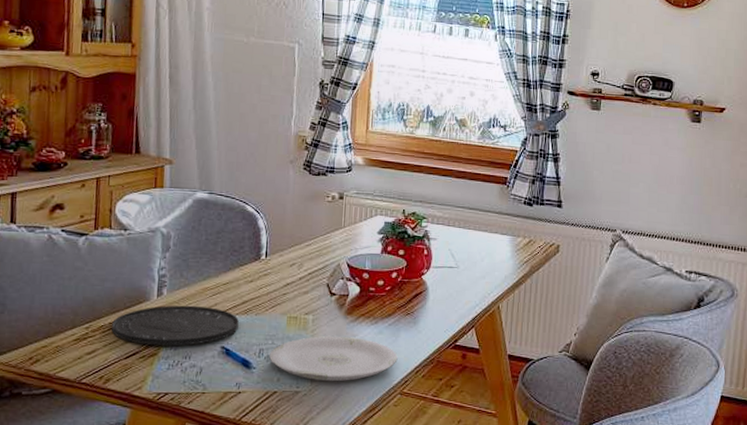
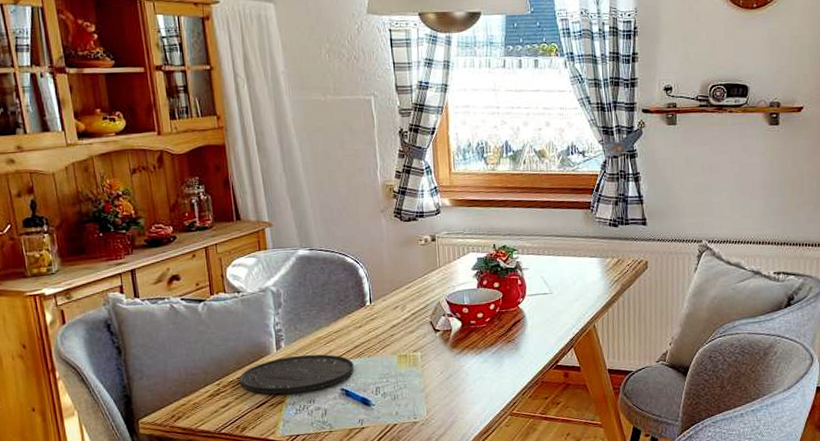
plate: present [269,336,398,382] -> none [386,368,504,411]

